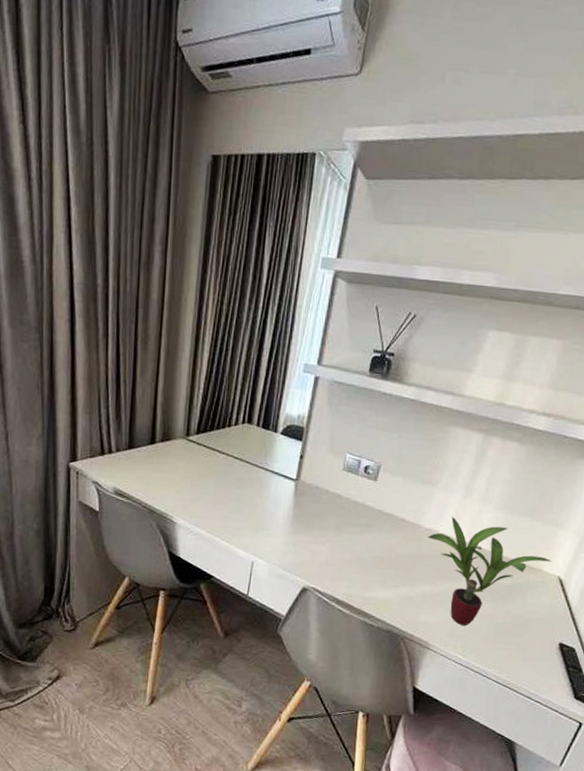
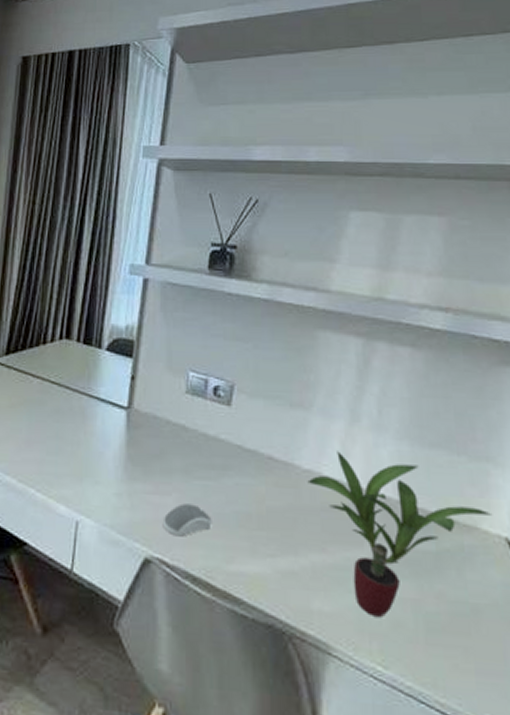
computer mouse: none [318,550,355,573] -> present [162,503,212,537]

